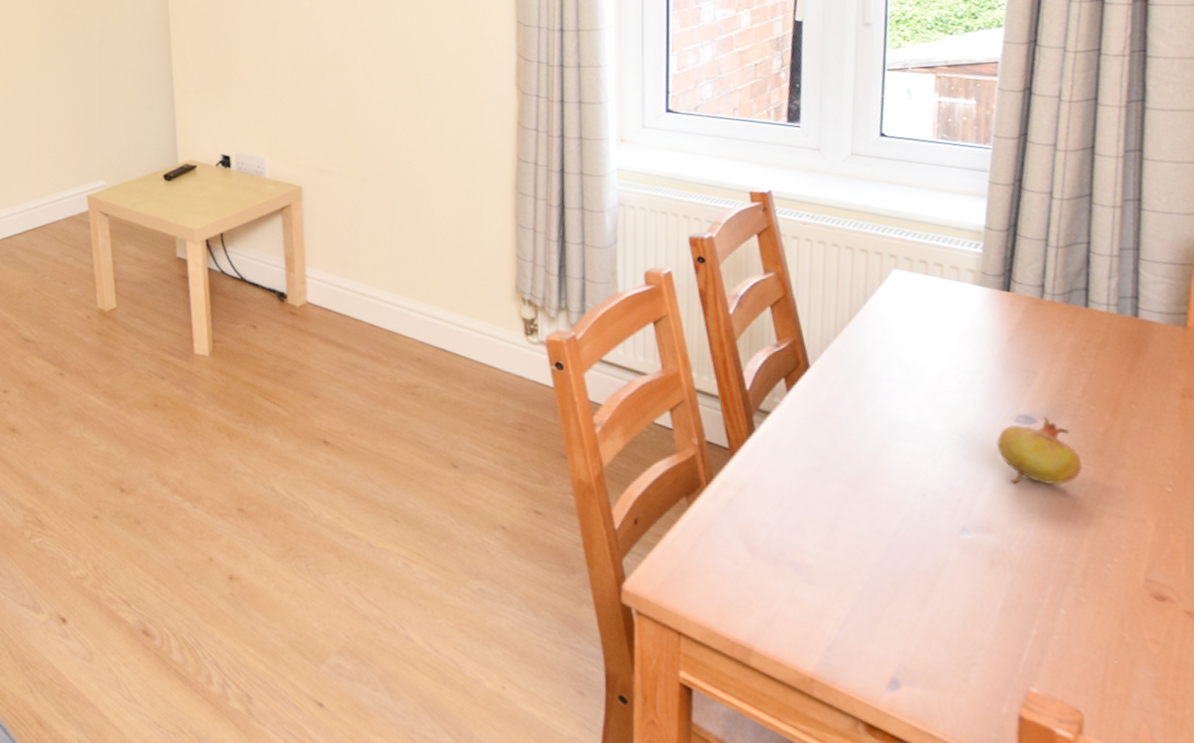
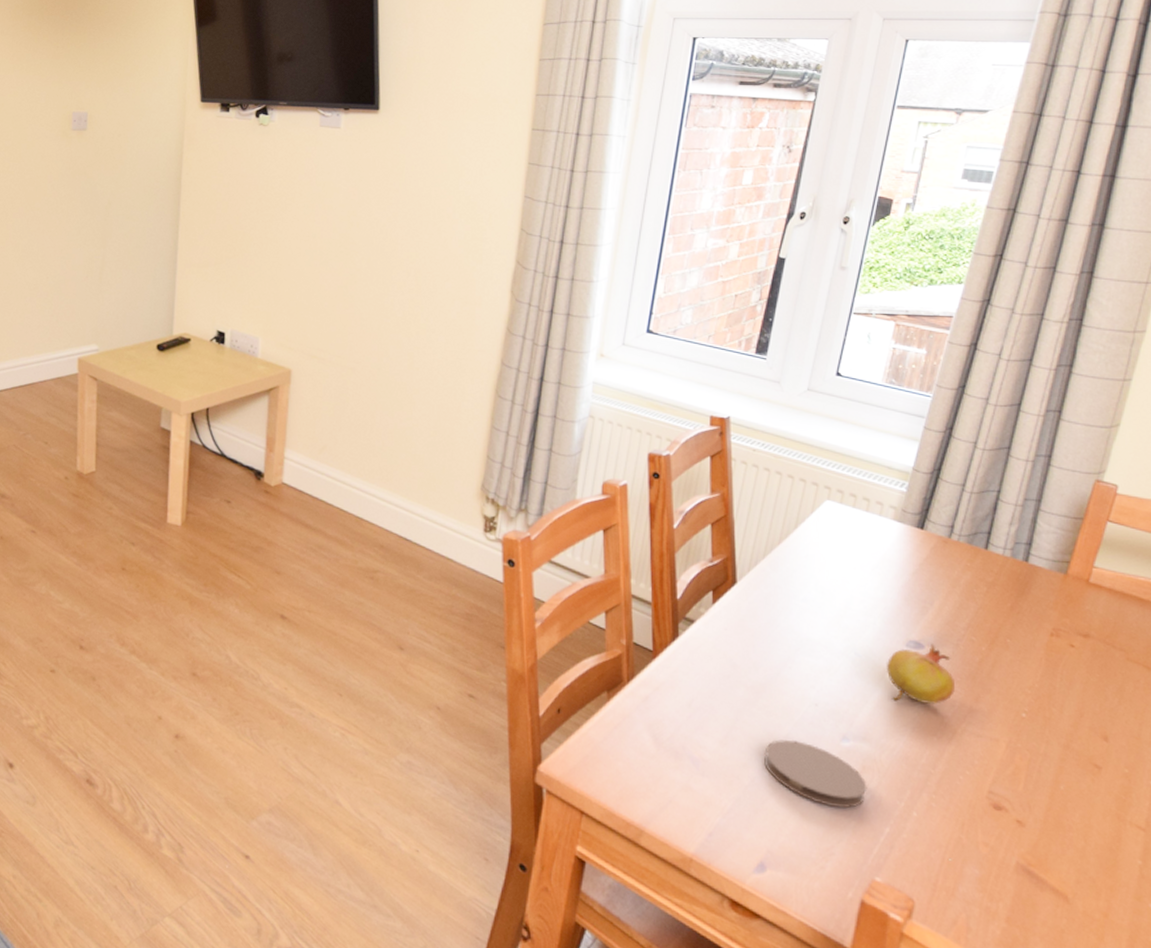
coaster: none [875,535,1001,609] -> present [764,739,867,808]

